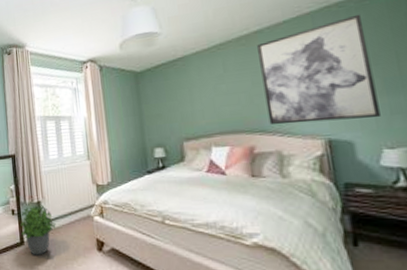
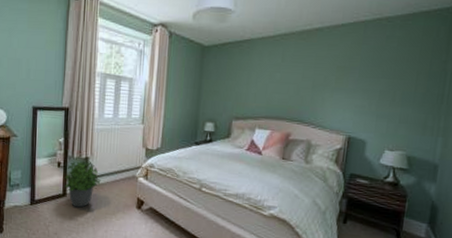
wall art: present [257,14,380,125] -> none [307,31,402,124]

